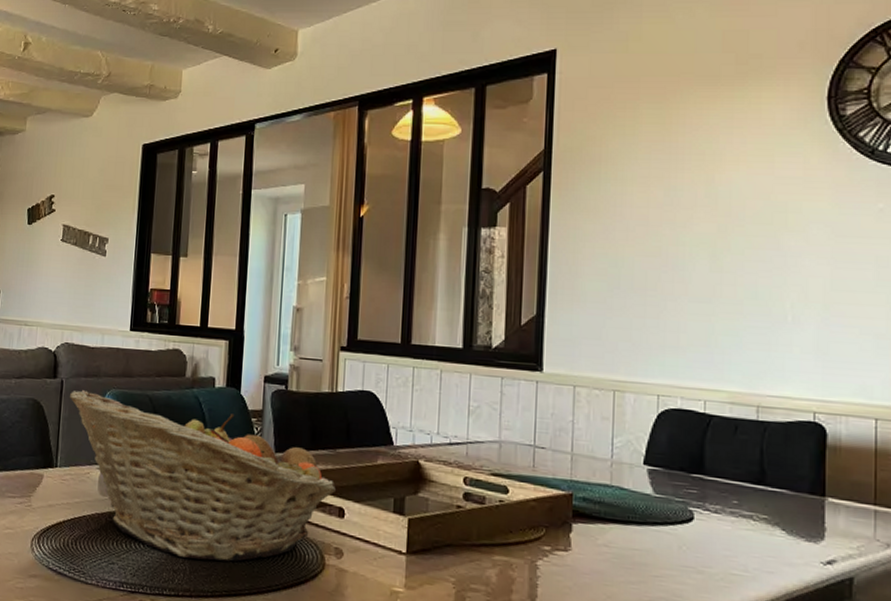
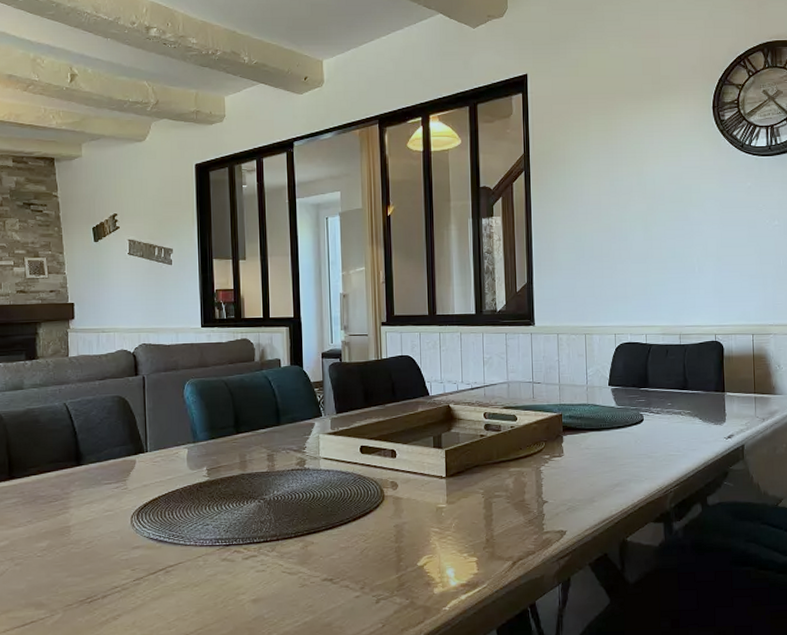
fruit basket: present [70,390,337,562] -> none [152,383,389,511]

